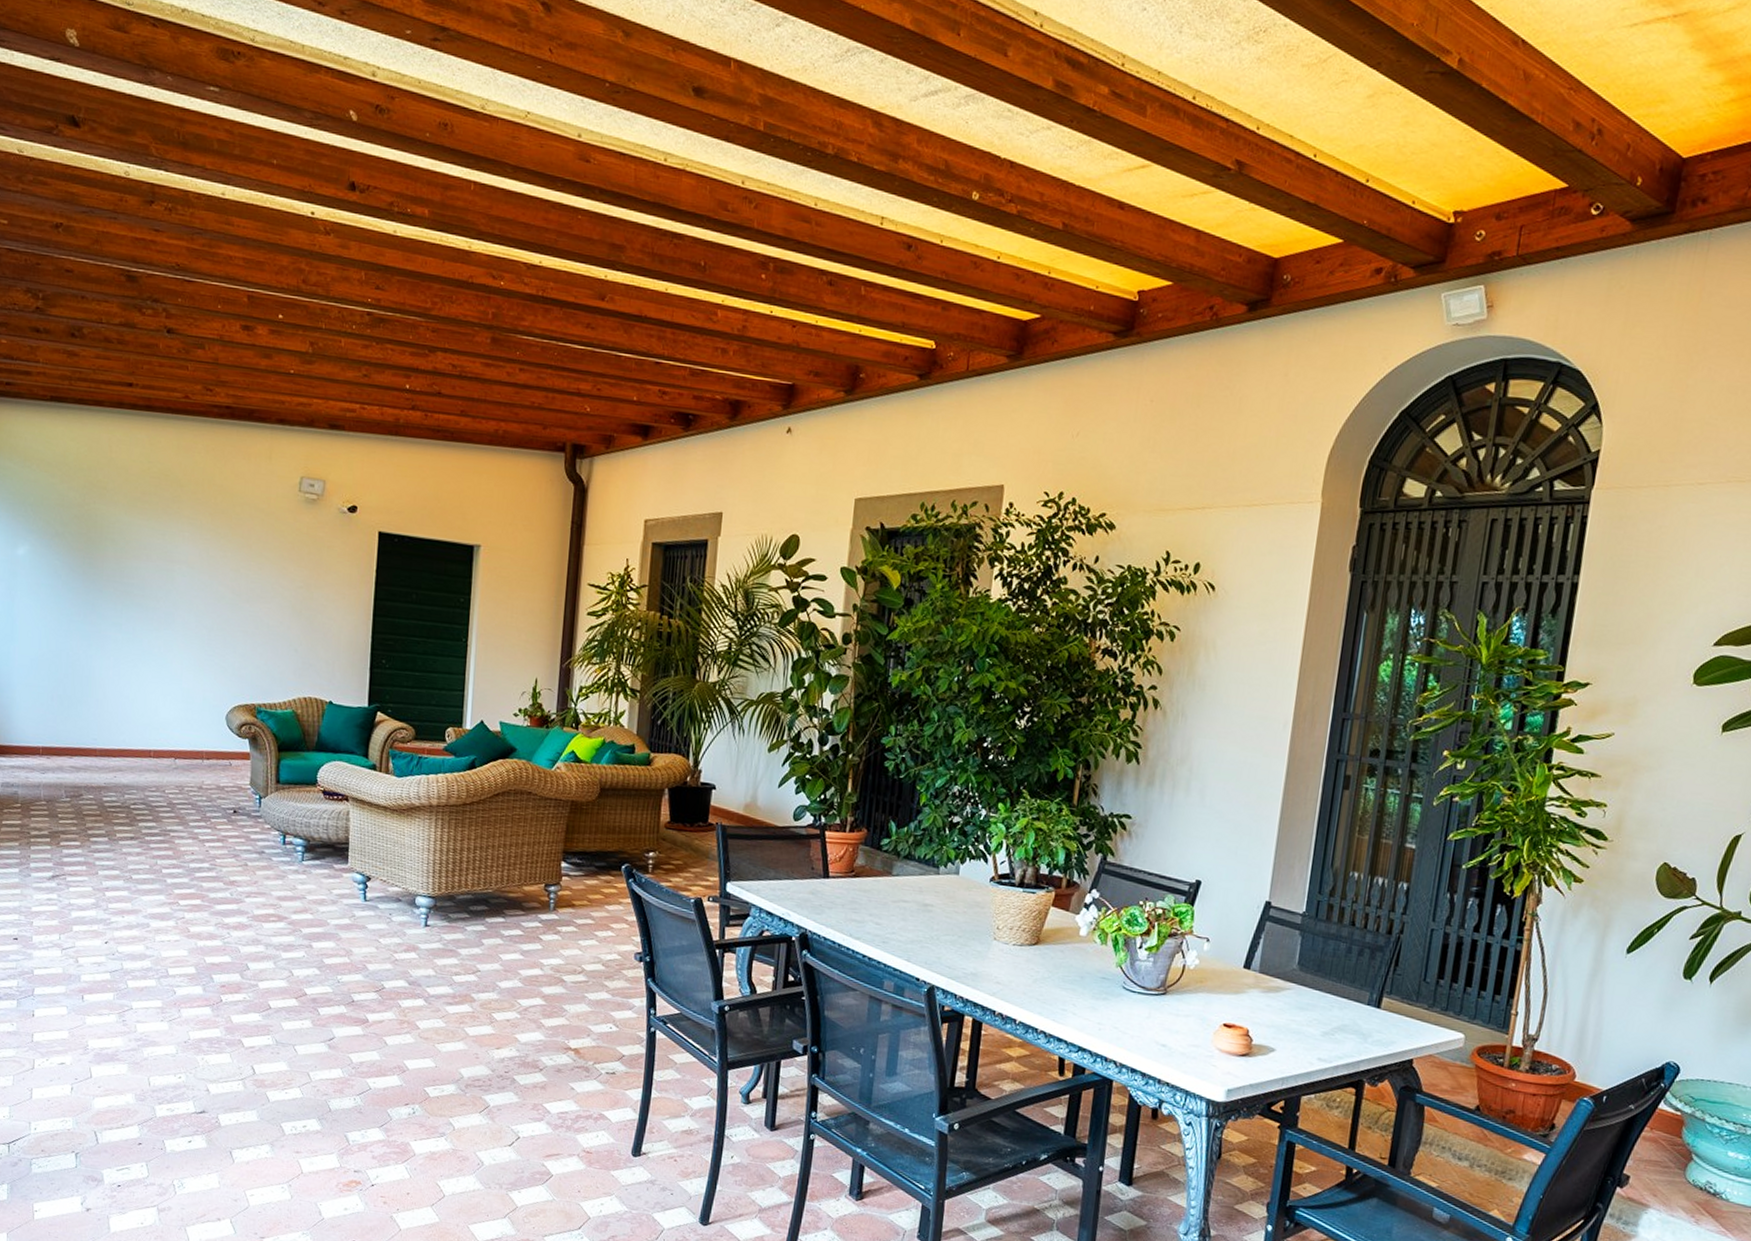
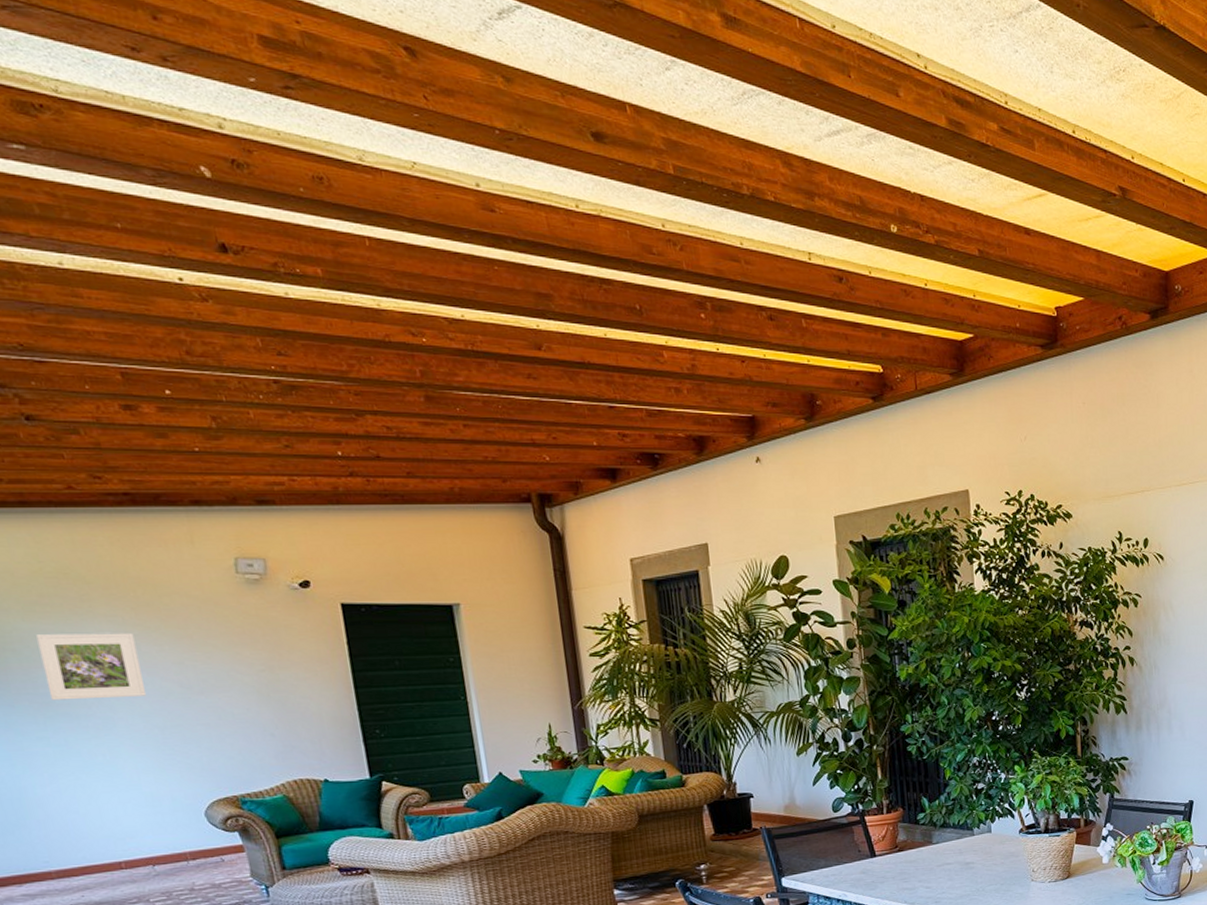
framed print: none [130,528,206,597] -> present [36,632,147,701]

